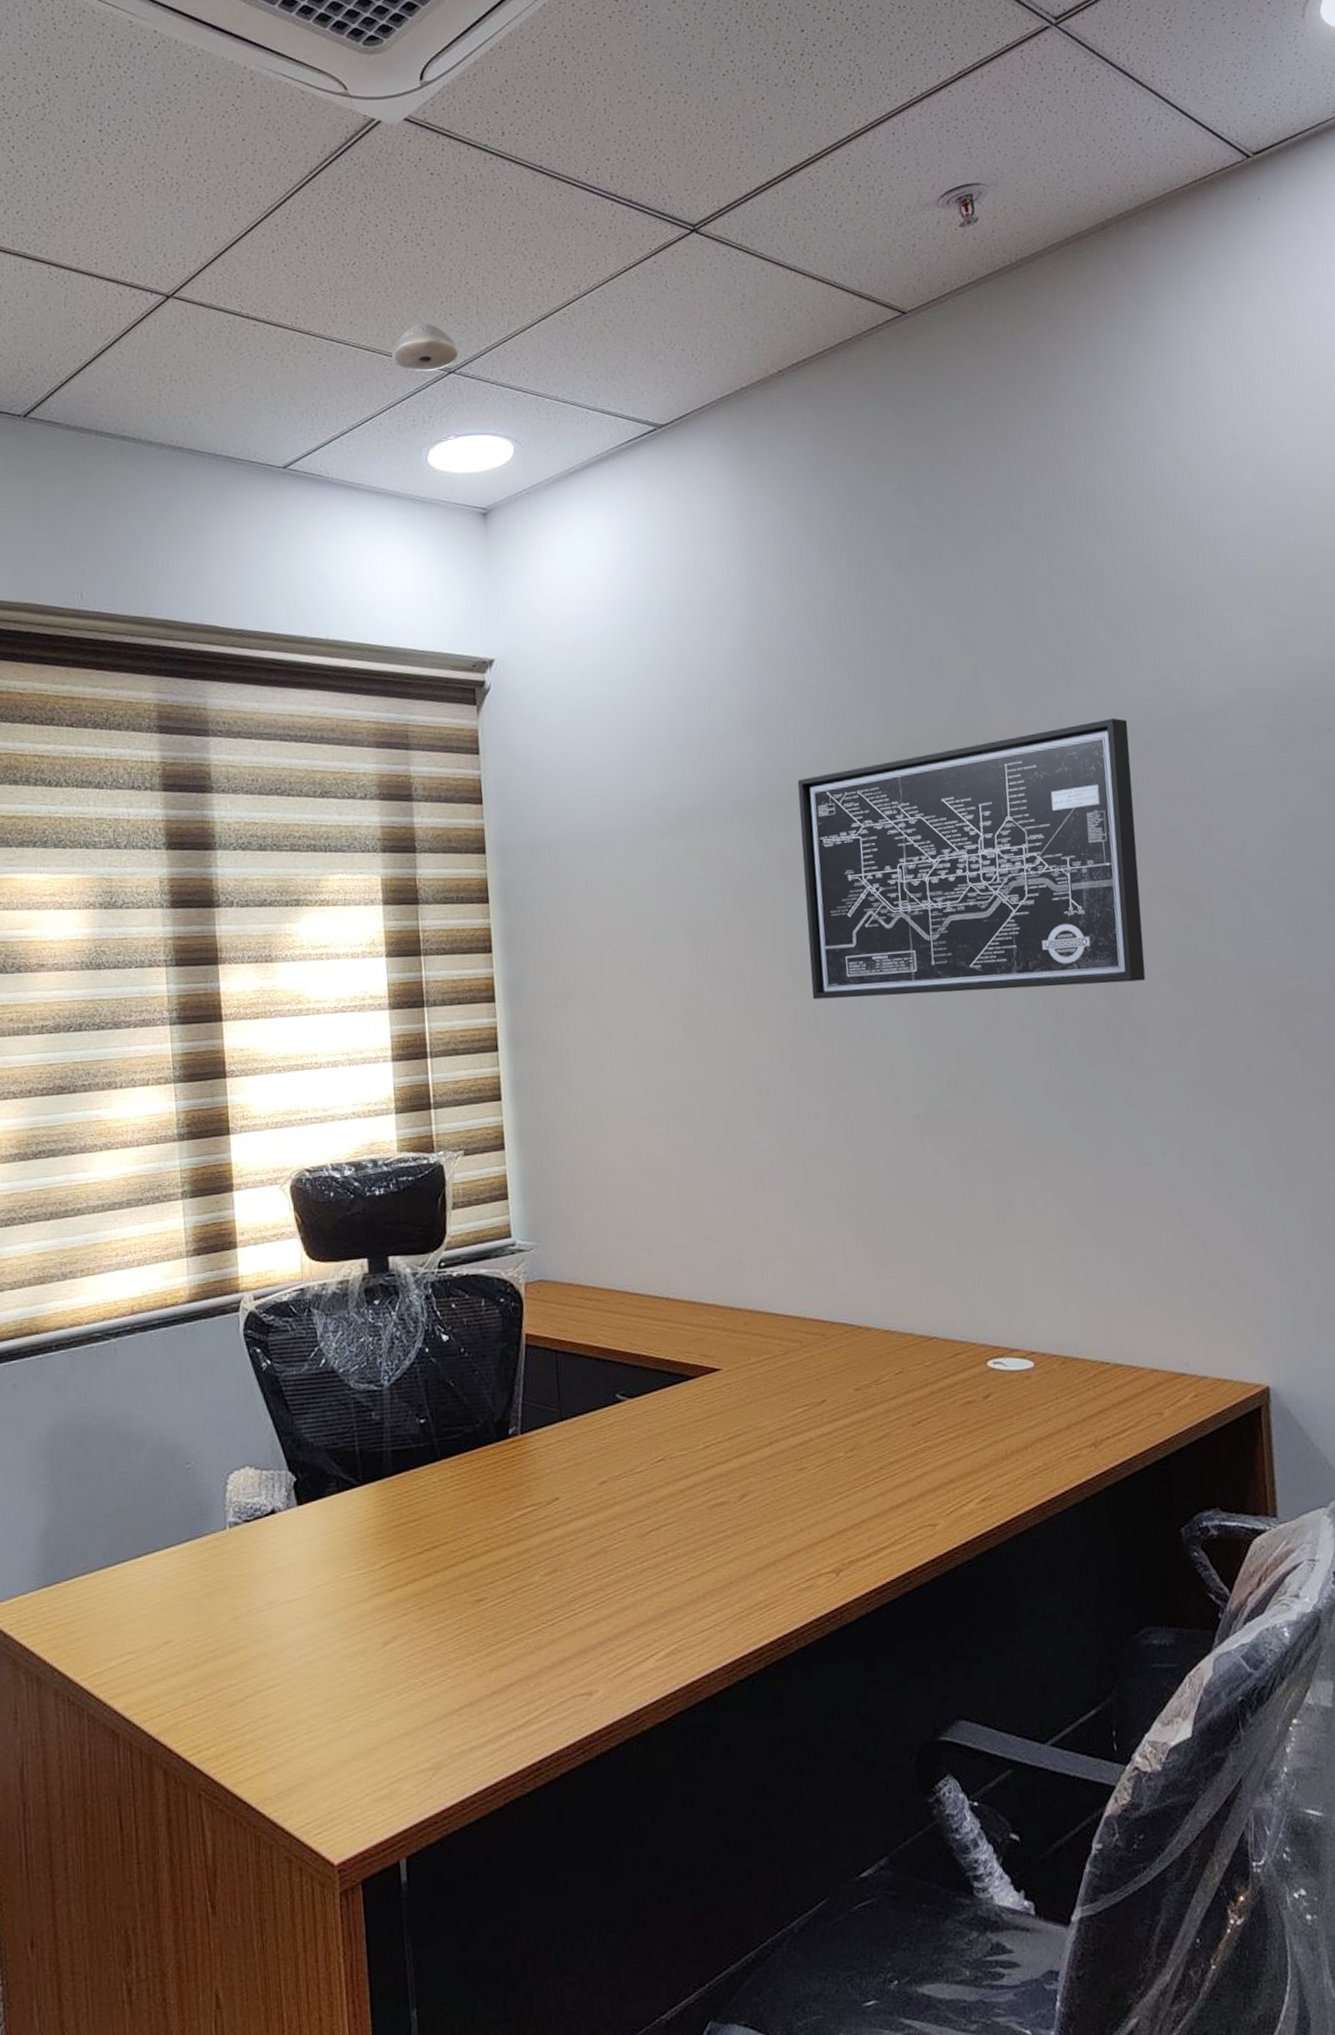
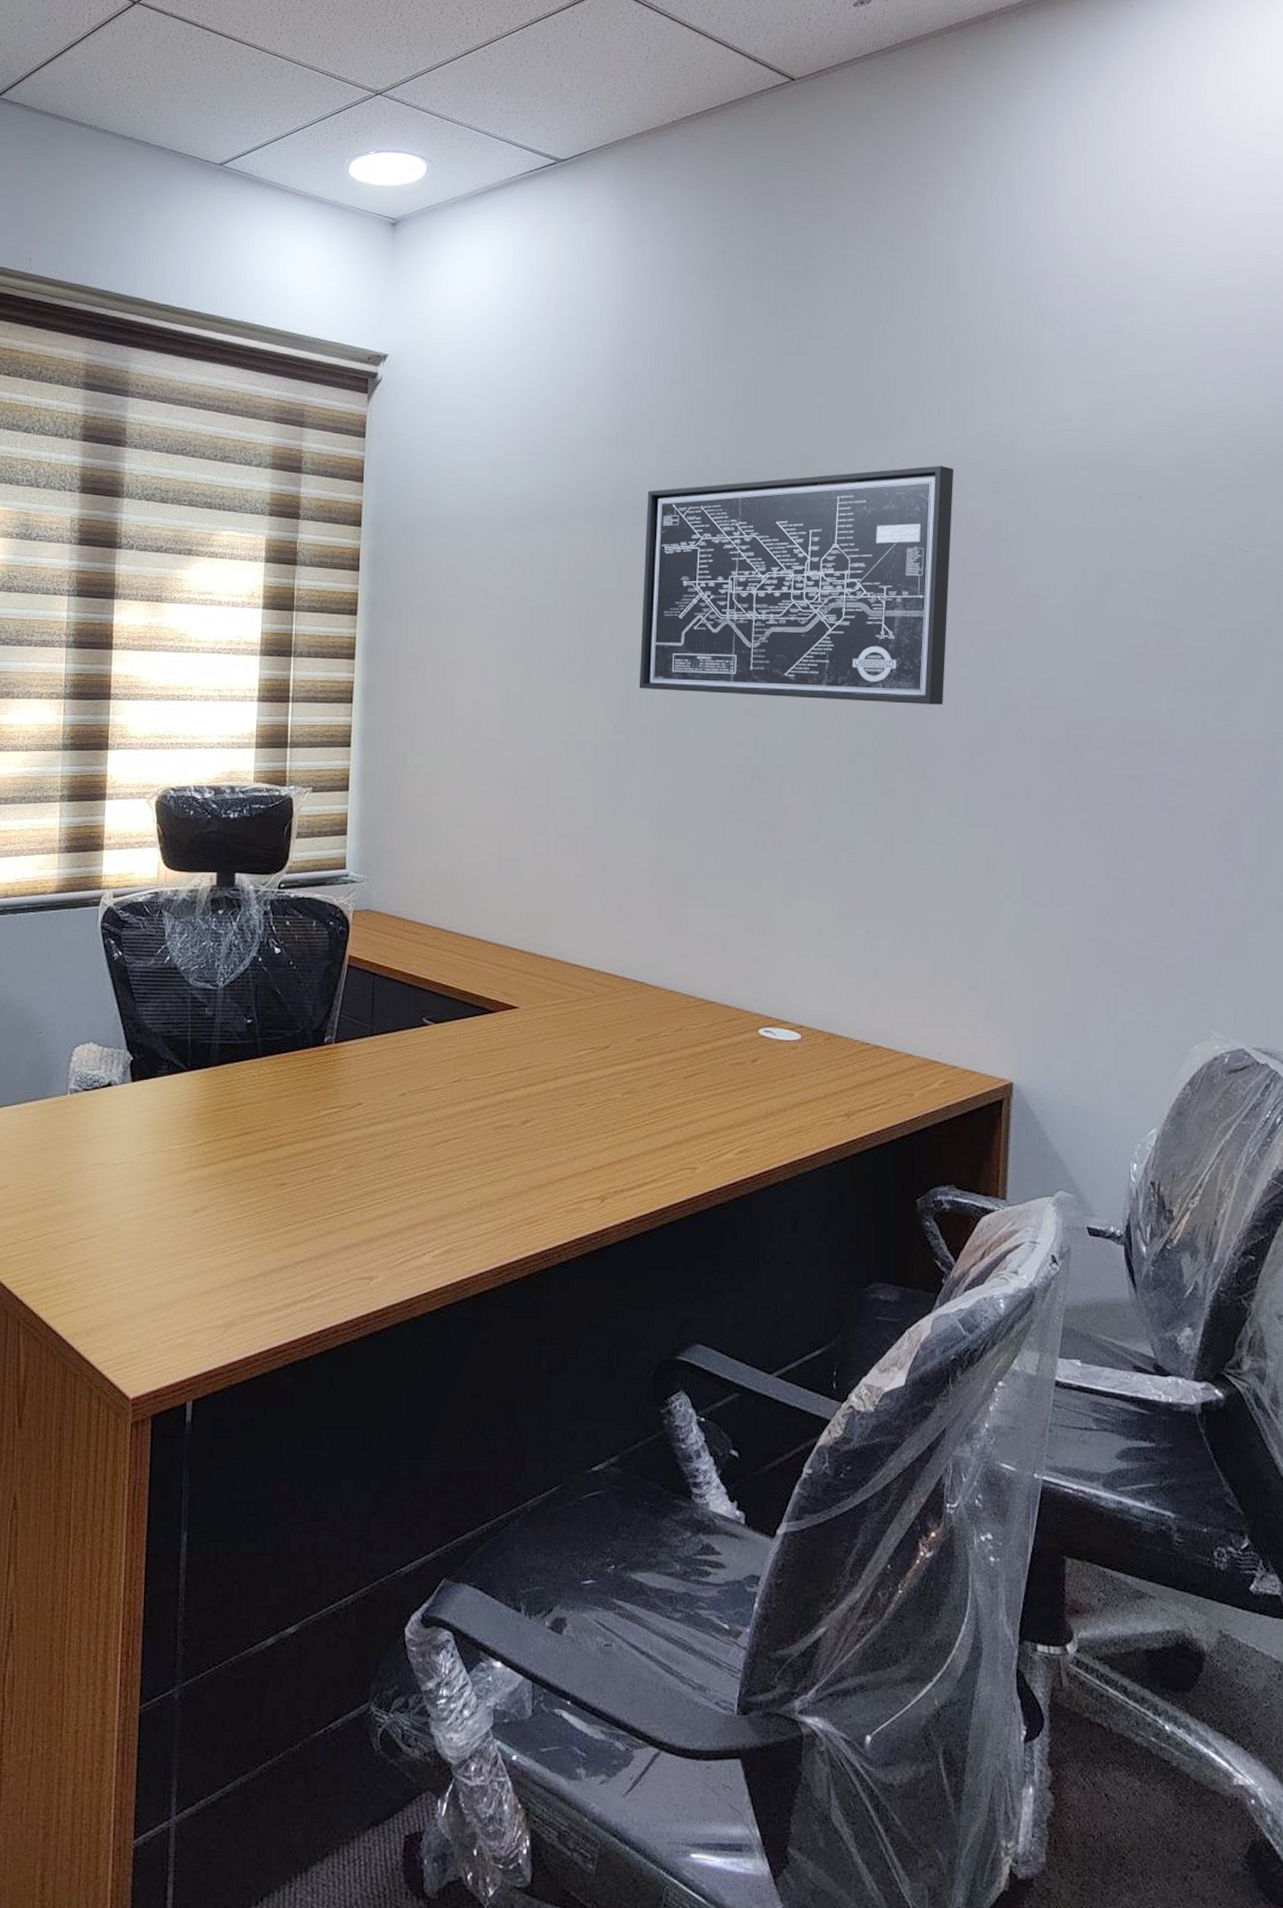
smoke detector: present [391,323,459,372] -> none [327,48,387,92]

